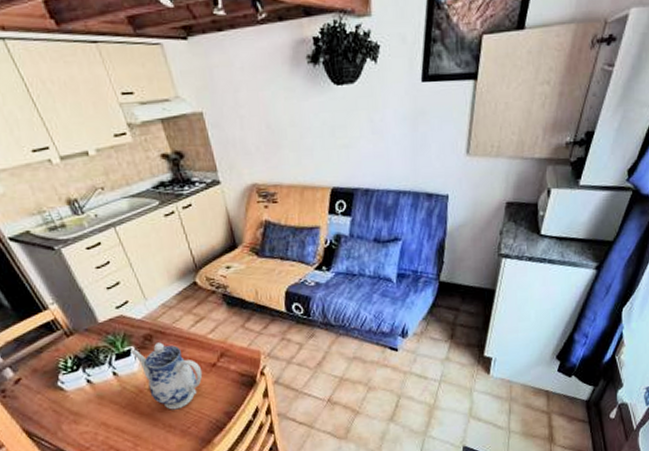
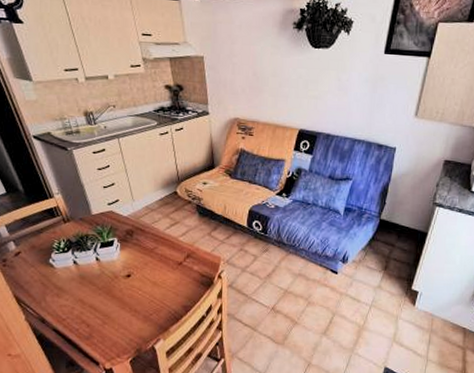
teapot: present [131,342,203,410] -> none [114,238,170,297]

